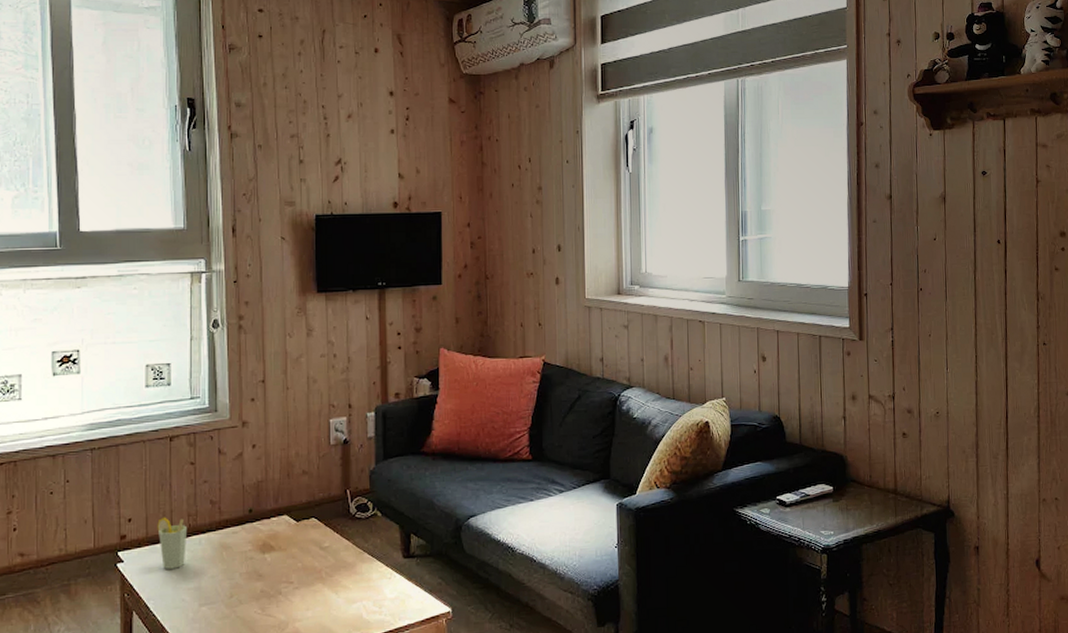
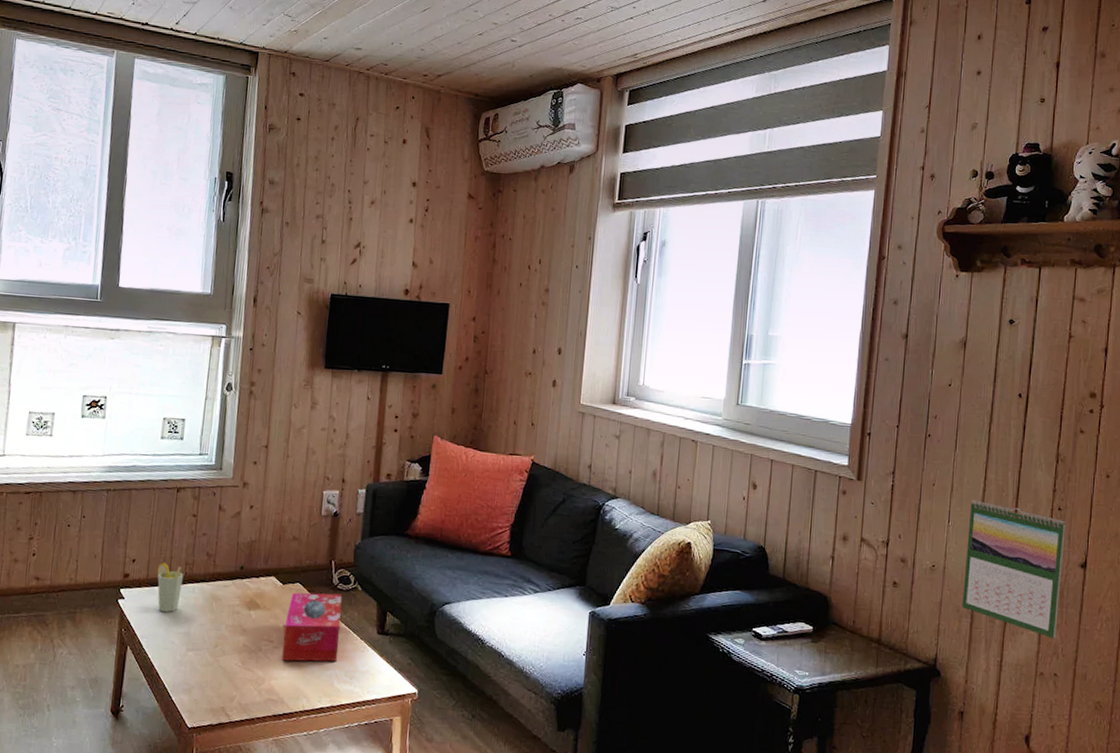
tissue box: none [303,523,364,600] -> present [281,592,343,662]
calendar: none [965,345,1053,466] -> present [962,499,1066,639]

